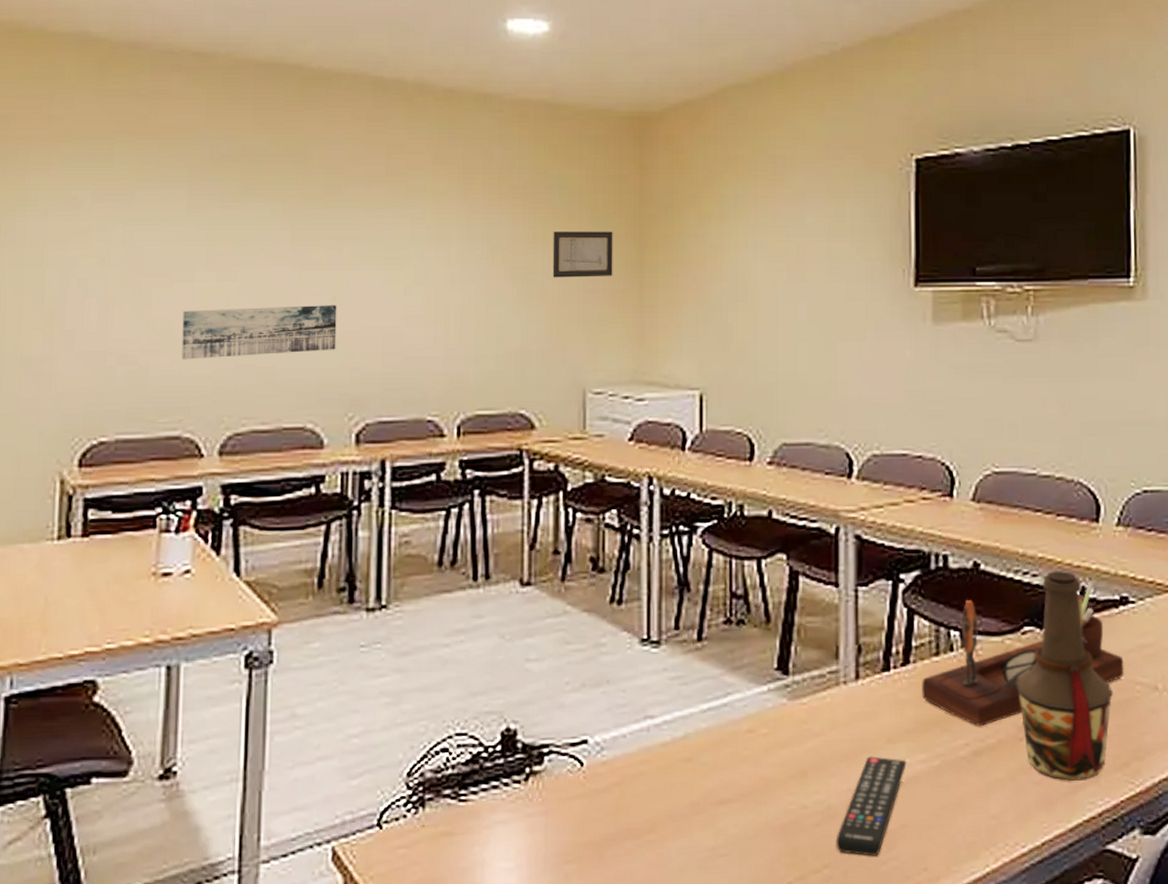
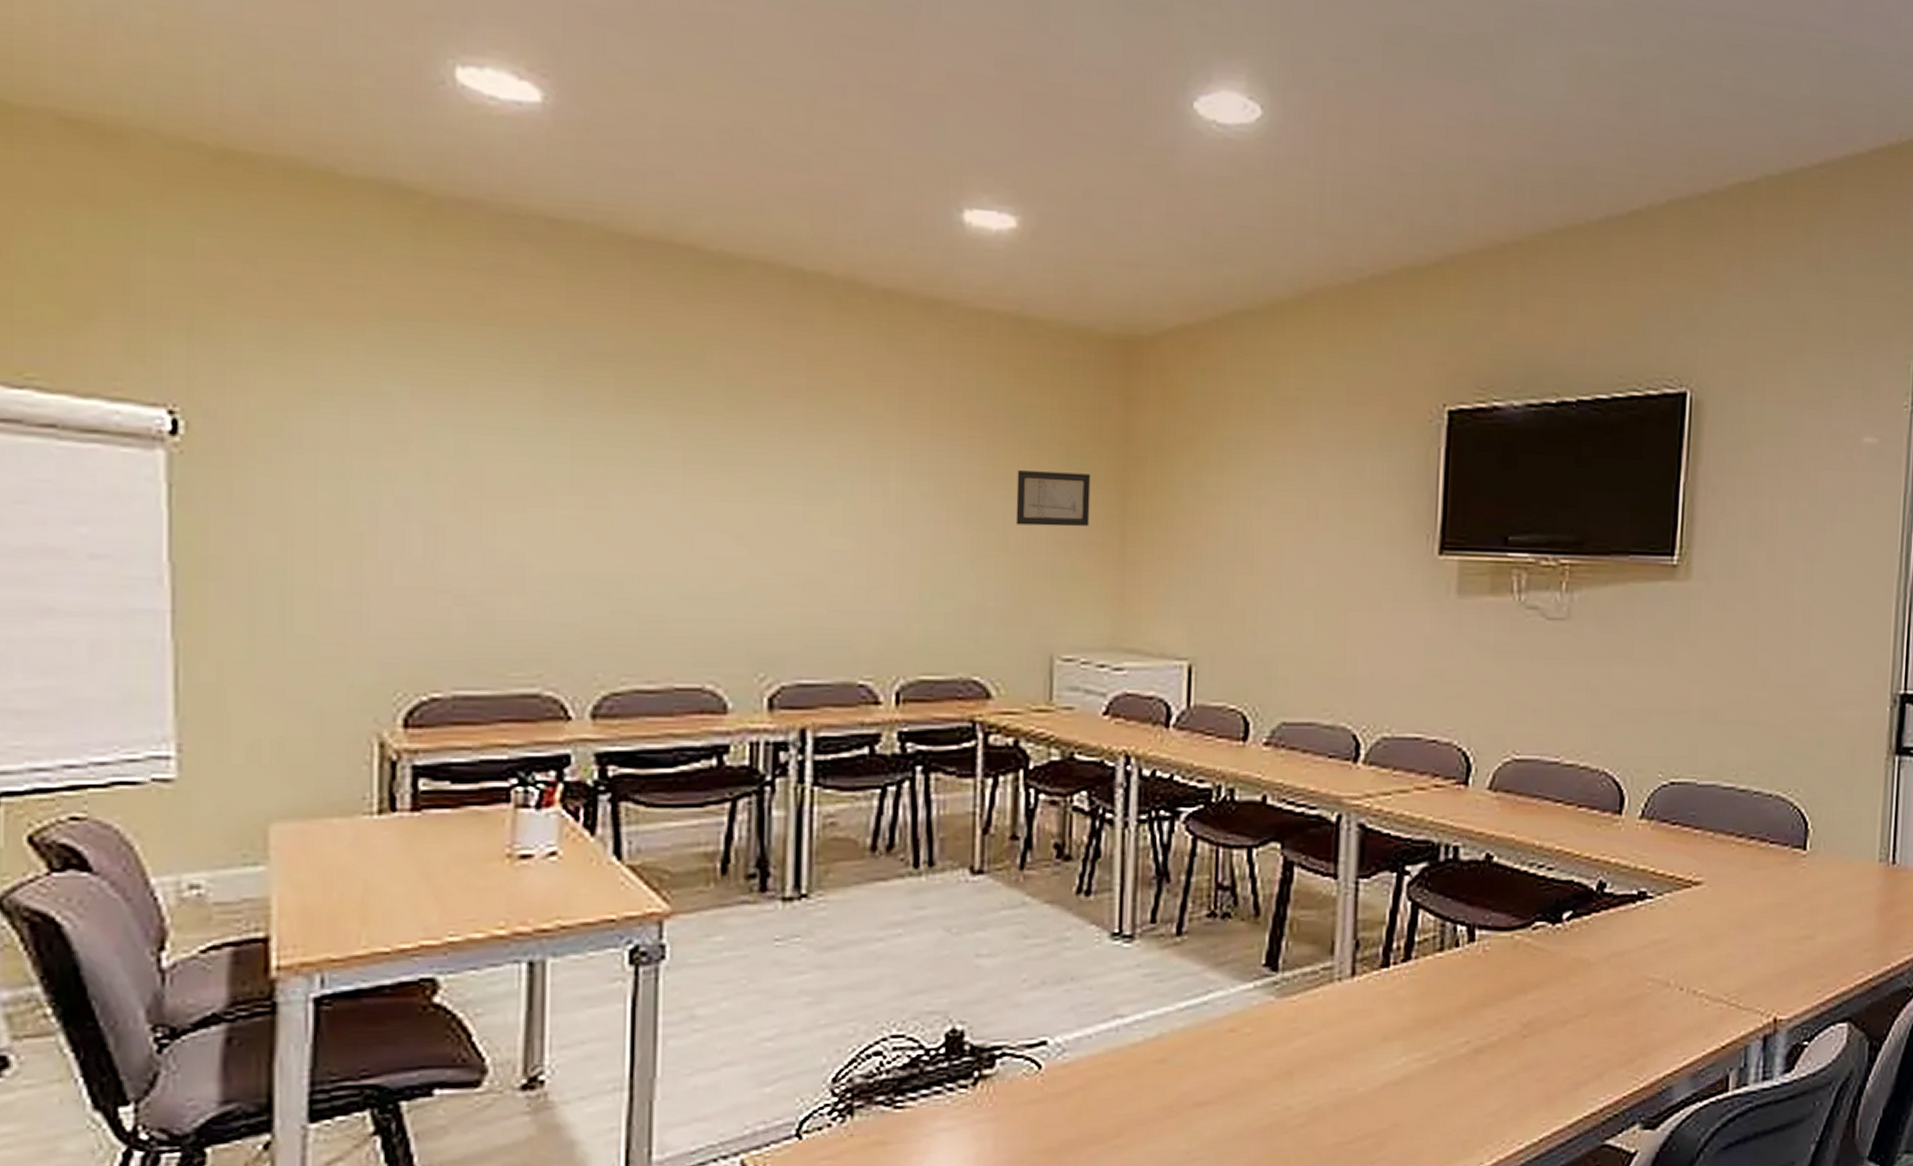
wall art: present [181,305,337,360] -> none [539,542,744,603]
remote control: present [836,756,907,856] -> none [1321,1055,1402,1157]
desk organizer: present [922,581,1124,727] -> none [1422,876,1637,1025]
bottle: present [1016,571,1114,781] -> none [1523,864,1624,1078]

